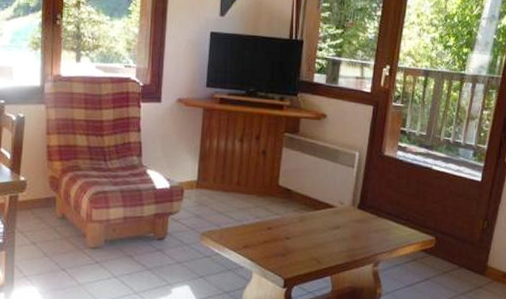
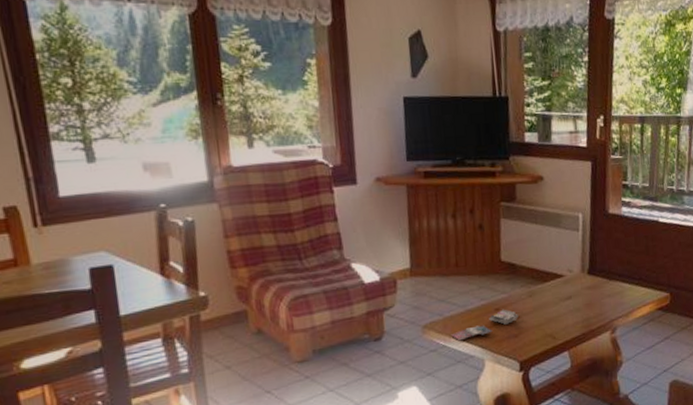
magazine: none [225,229,288,252] -> present [451,309,518,341]

